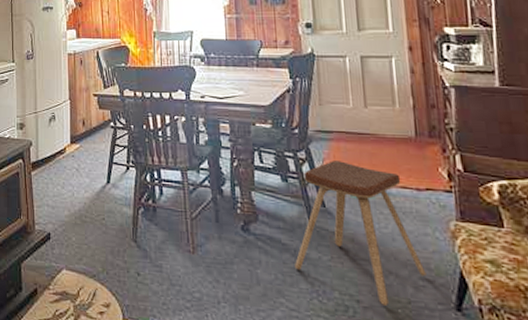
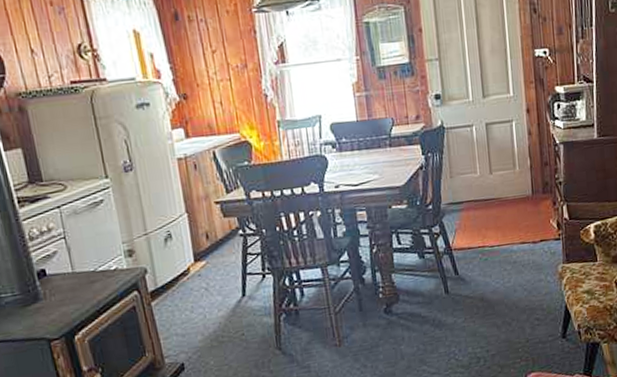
music stool: present [295,161,427,307] -> none [434,228,540,350]

